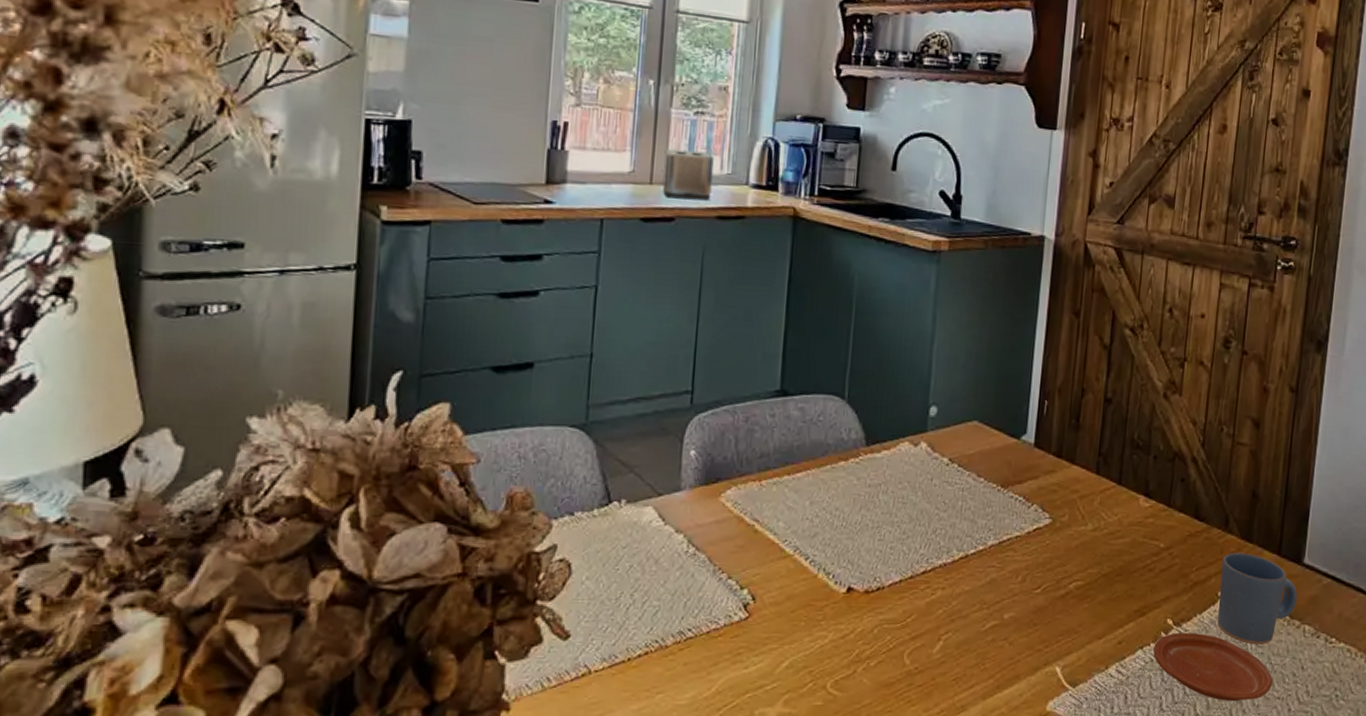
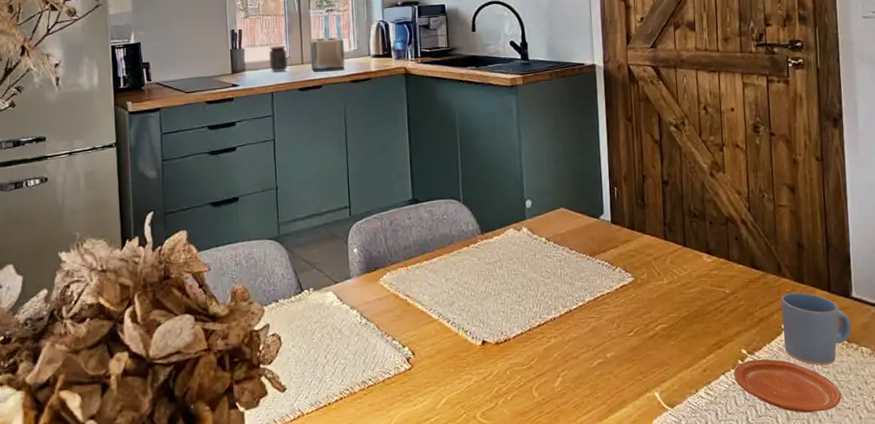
jar: none [603,151,632,191] -> present [269,45,288,72]

